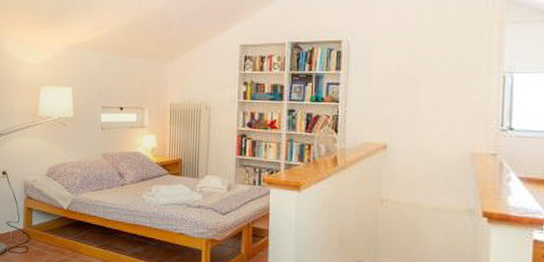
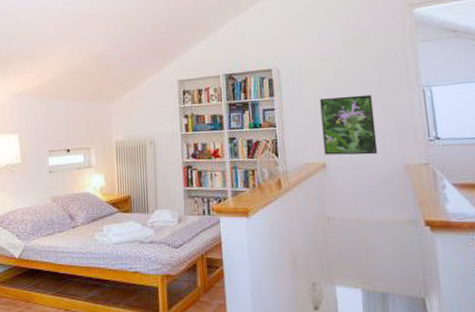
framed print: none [387,76,447,140] -> present [320,94,378,155]

